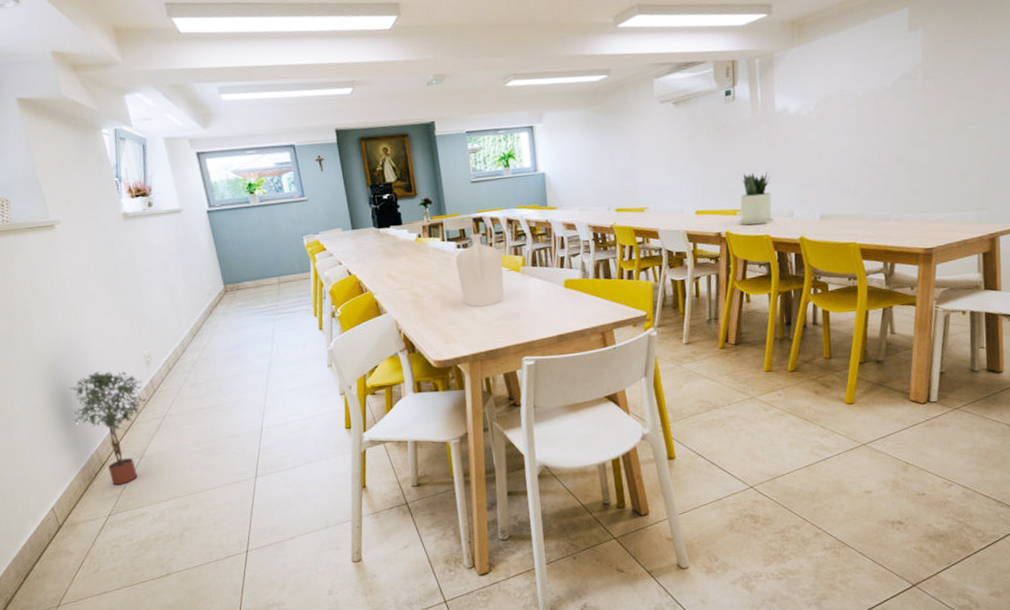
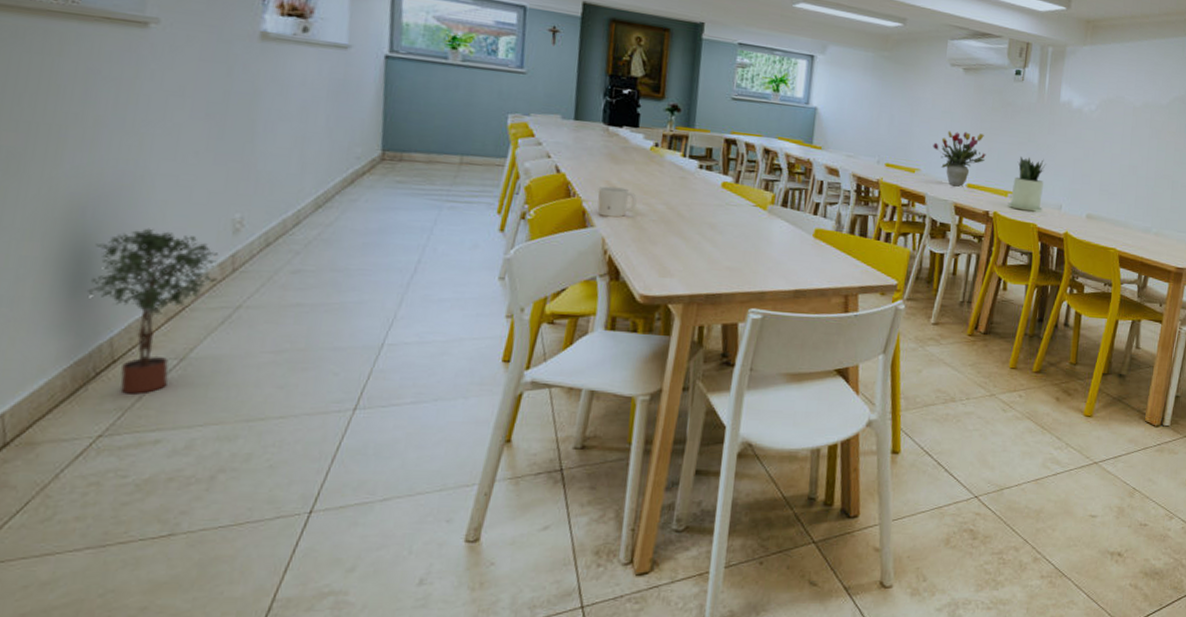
mug: none [383,277,415,303] -> present [597,186,637,218]
water jug: present [455,233,504,307] -> none [692,155,750,242]
flower arrangement: none [656,161,709,216] -> present [933,131,986,187]

